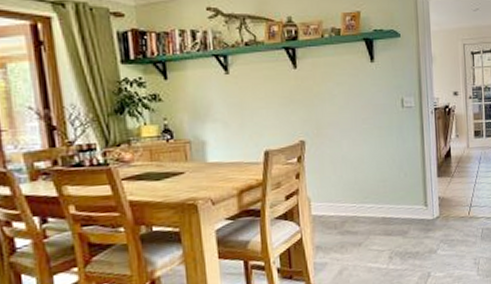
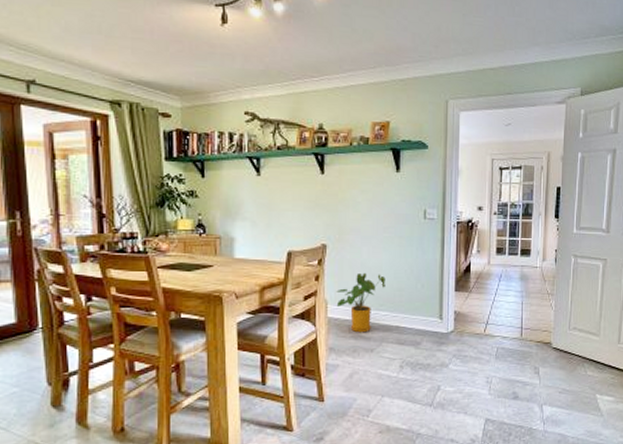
house plant: none [319,166,369,228] -> present [336,272,385,333]

